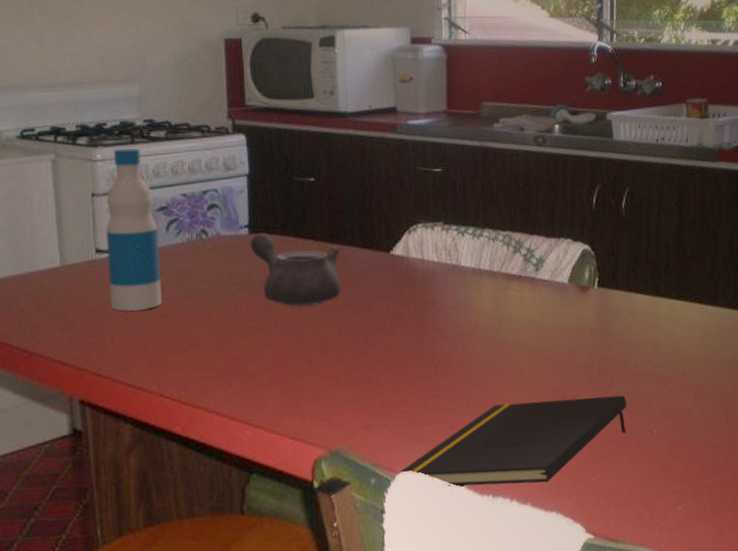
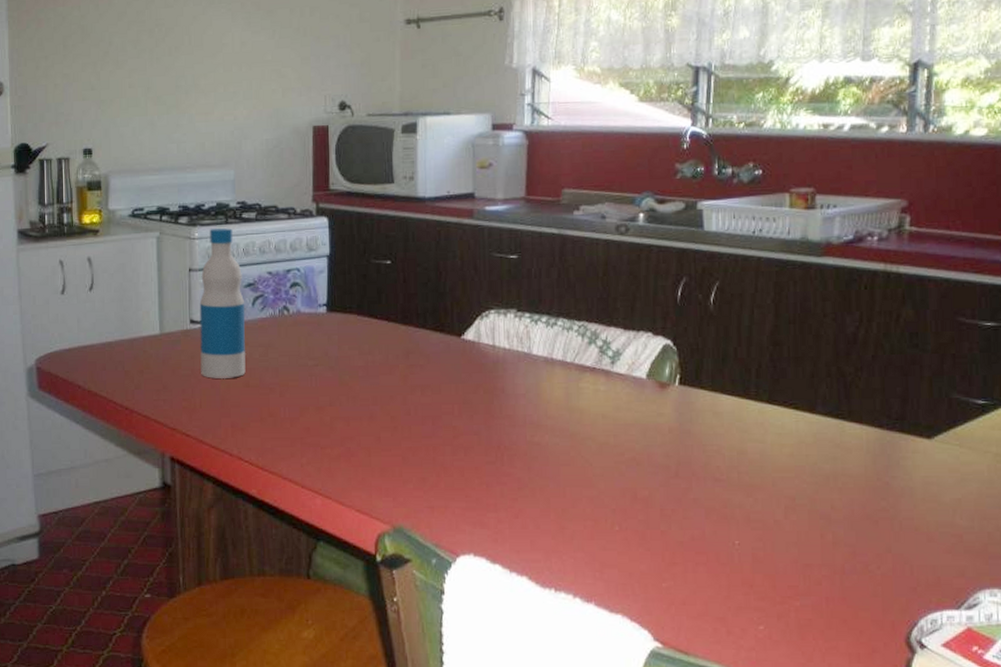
teapot: present [250,233,342,307] -> none [327,312,412,385]
notepad: present [398,395,627,487] -> none [459,498,706,583]

